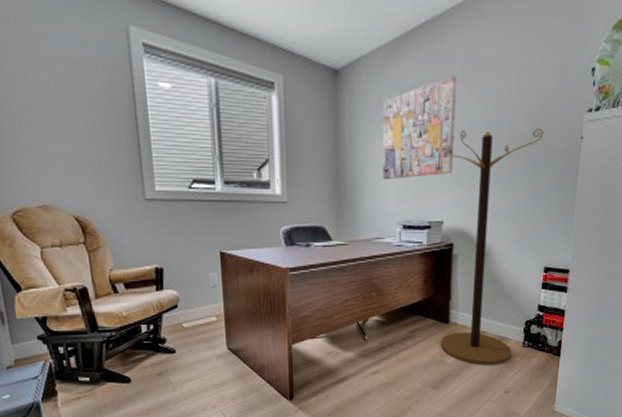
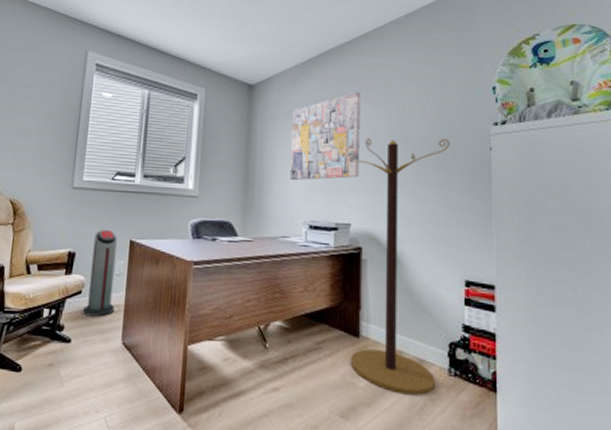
air purifier: none [180,242,216,328] -> present [81,229,117,317]

